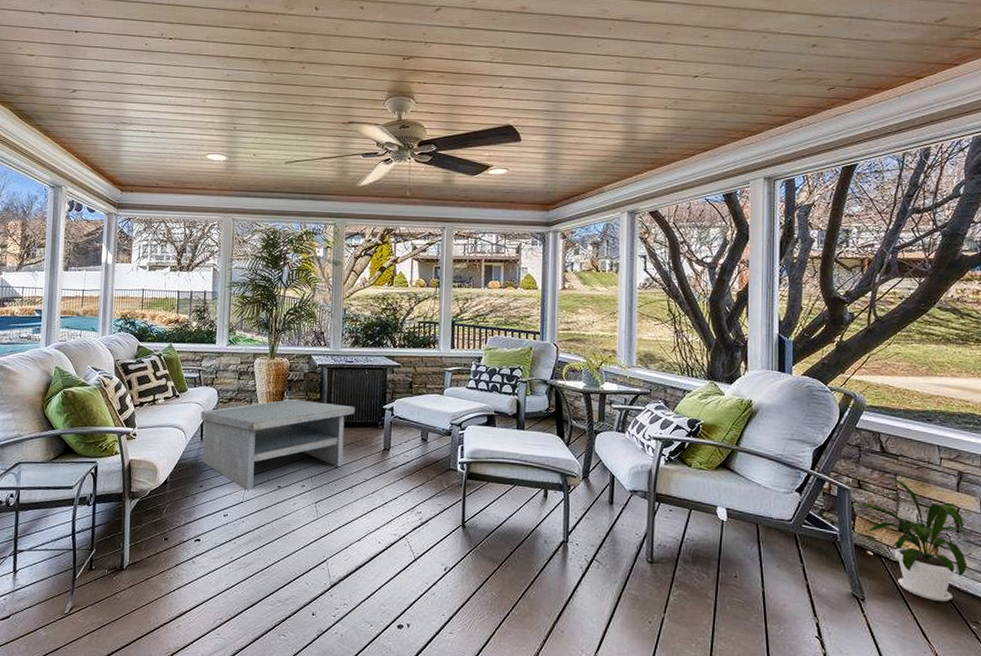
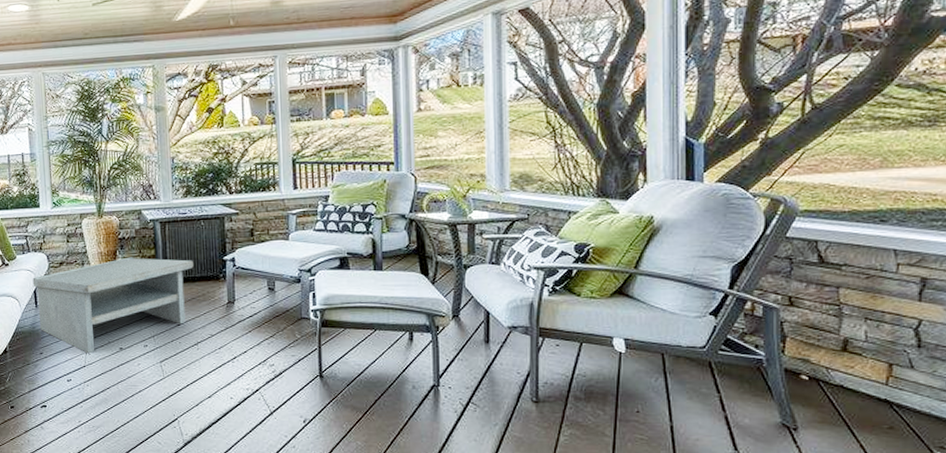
house plant: present [849,474,969,601] -> none [777,288,934,426]

